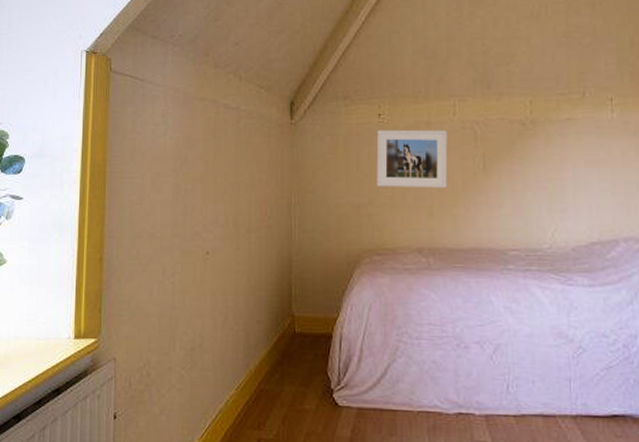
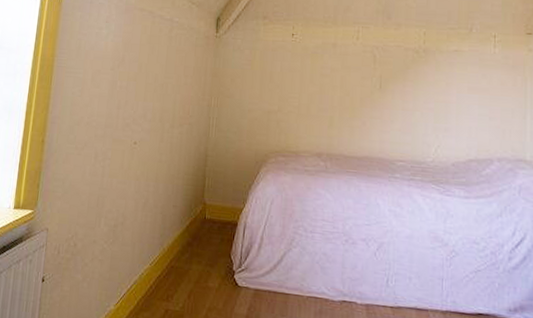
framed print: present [376,129,448,189] -> none [286,47,350,103]

